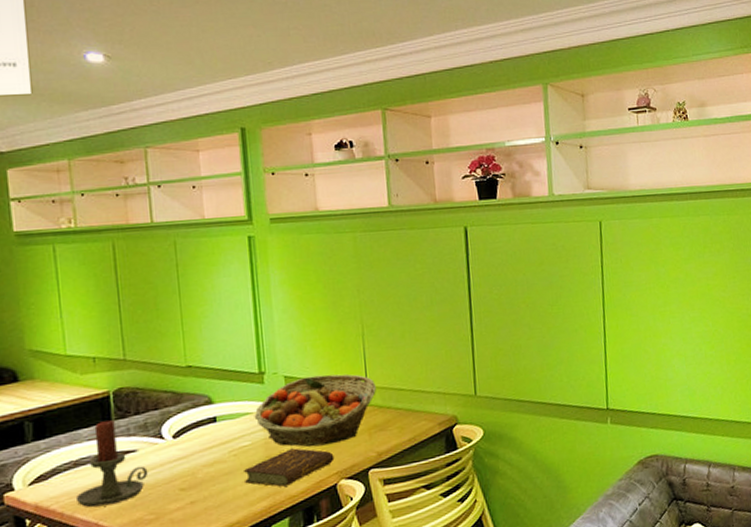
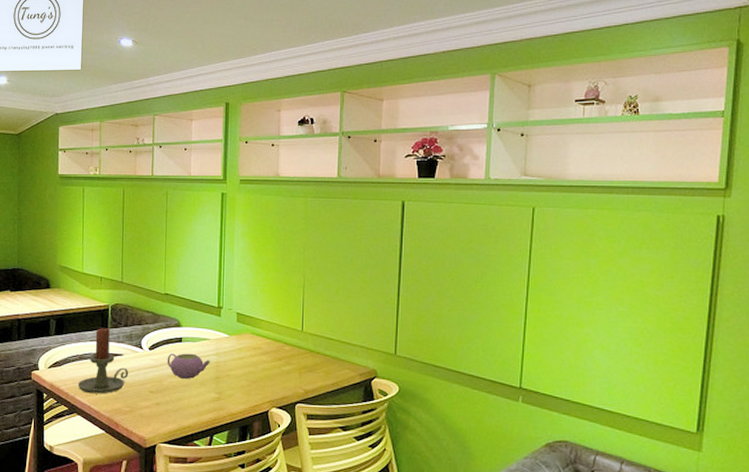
teapot: none [199,433,258,466] -> present [167,353,211,379]
book: present [242,448,335,487] -> none [197,374,269,405]
fruit basket: present [254,374,376,447] -> none [210,316,310,376]

